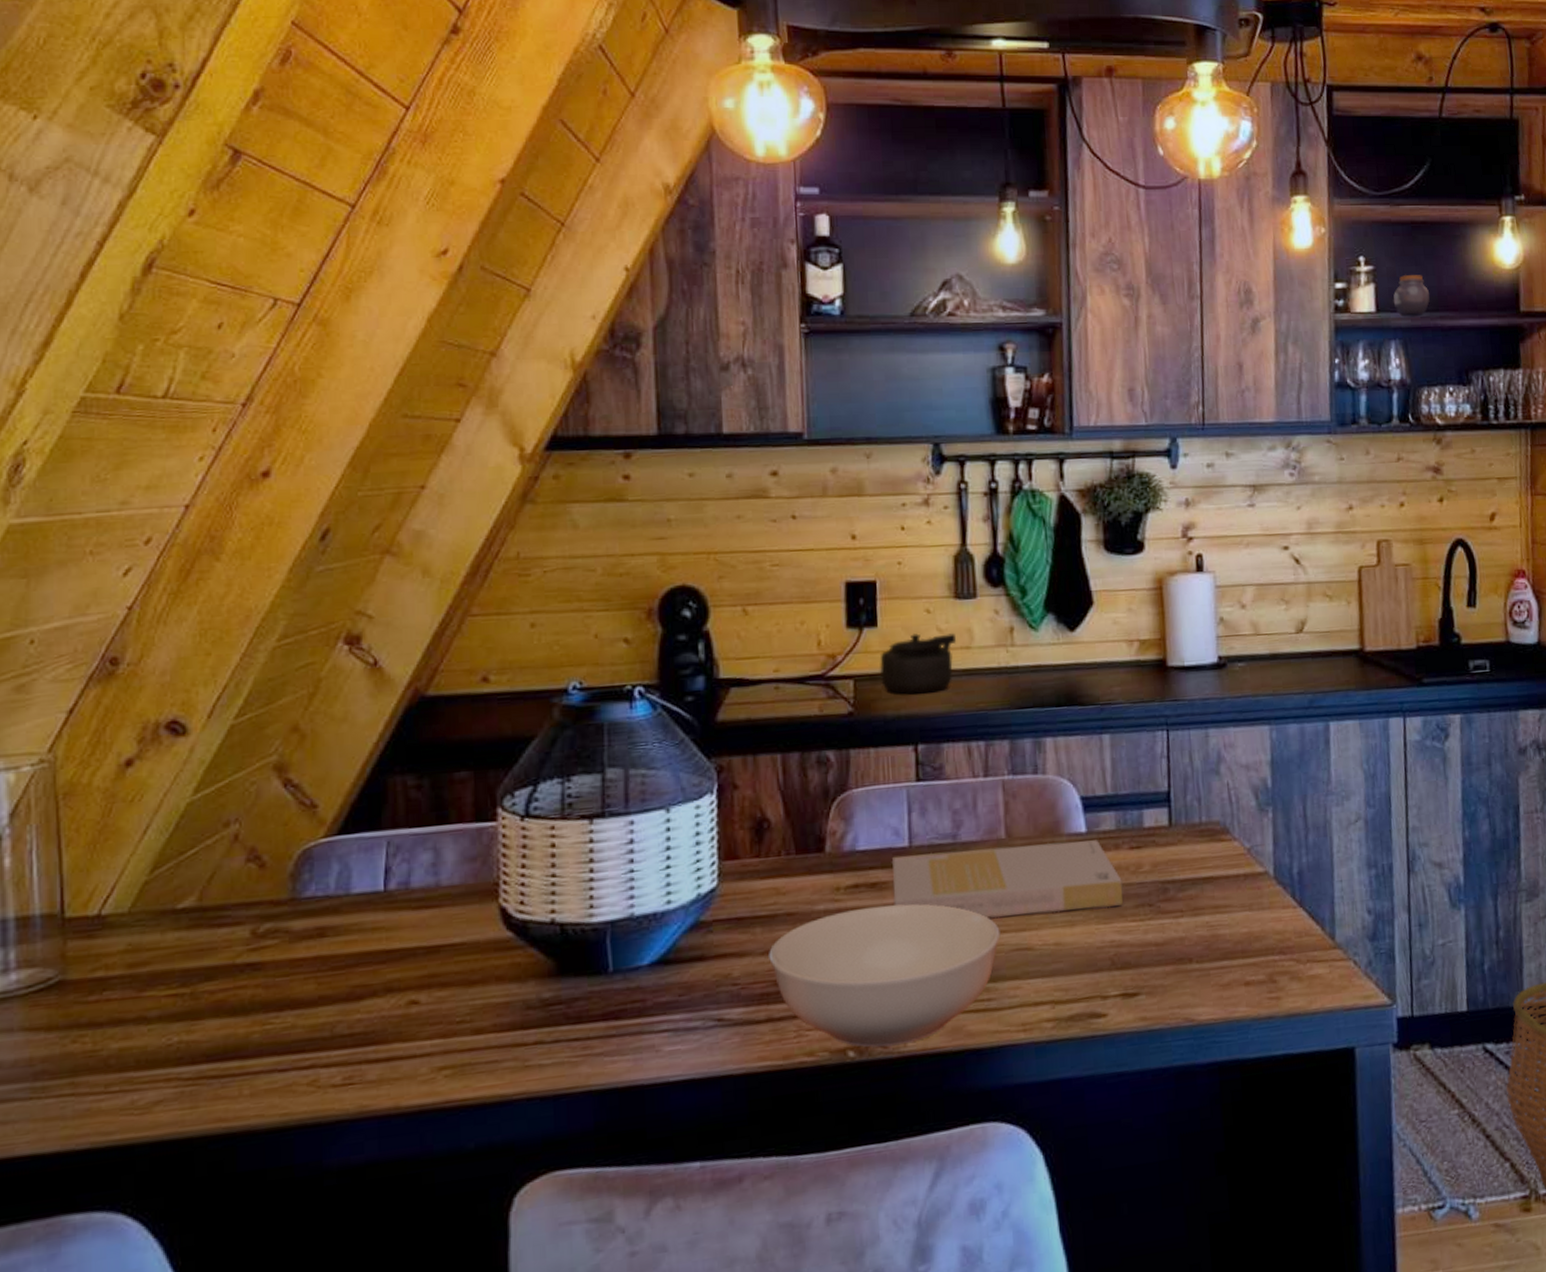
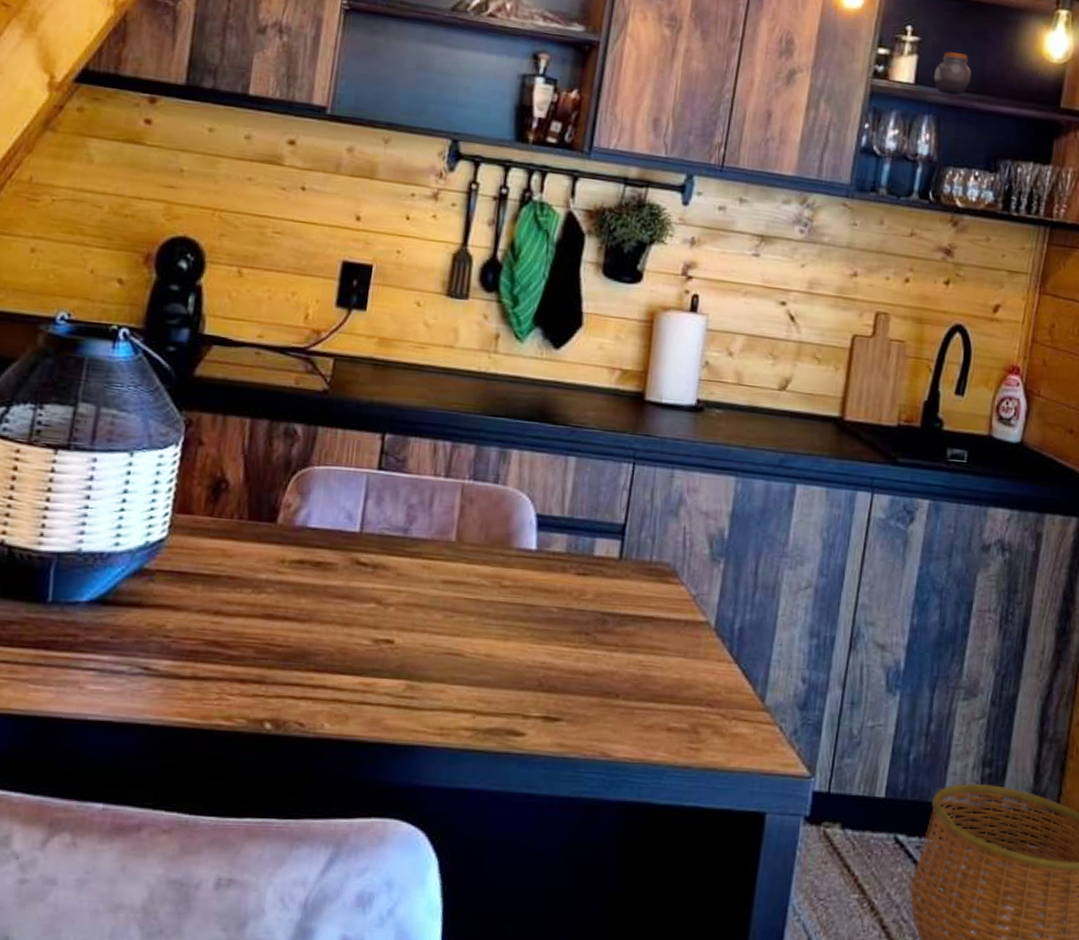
bowl: present [769,903,1001,1048] -> none [204,584,435,727]
kettle: present [879,633,957,695] -> none [360,324,442,386]
book: present [892,840,1123,918] -> none [335,539,563,629]

